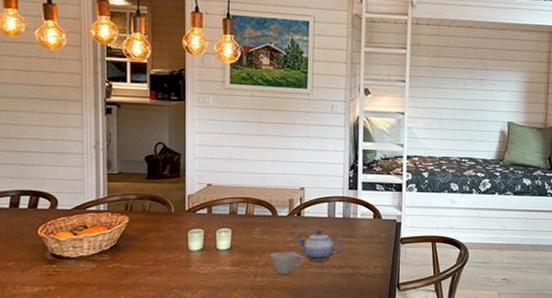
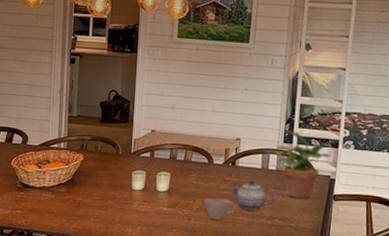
potted plant: none [339,177,404,244] -> present [273,131,341,199]

